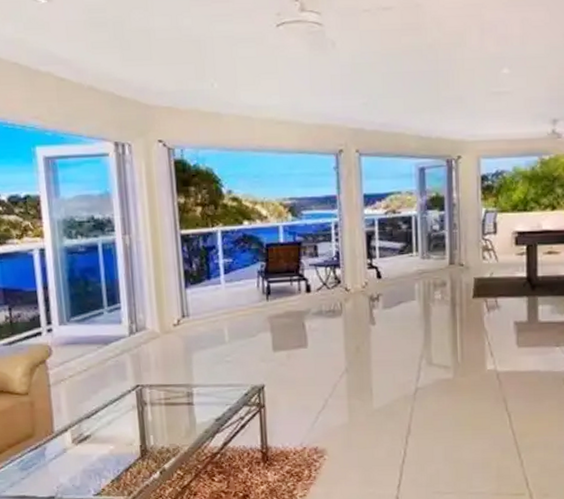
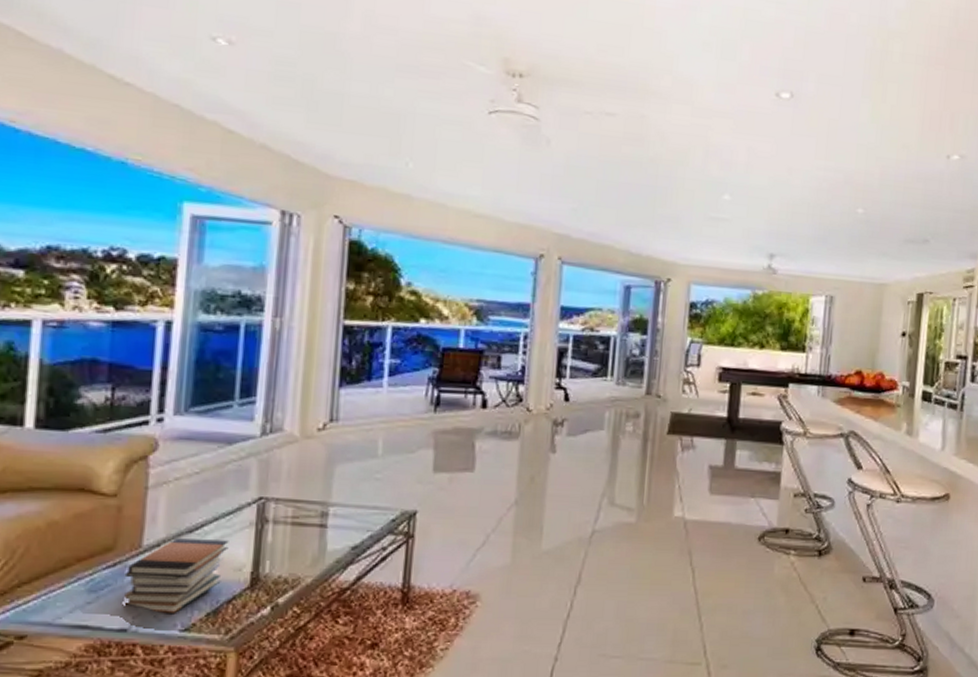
book stack: none [45,422,120,482] -> present [124,538,229,613]

